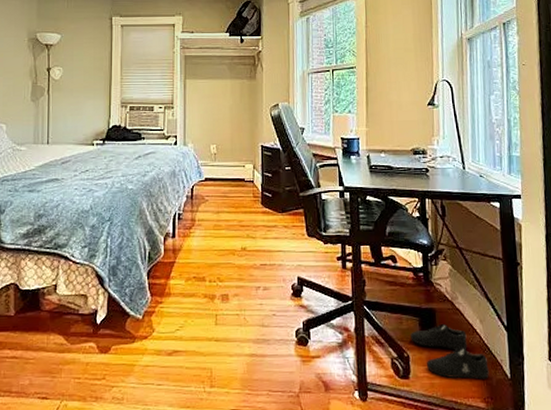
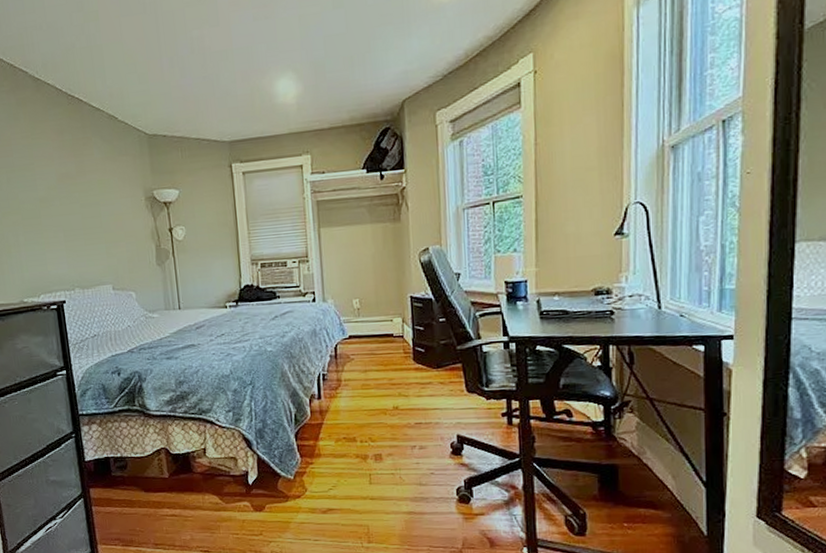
shoe: present [410,323,489,379] -> none [588,479,681,537]

